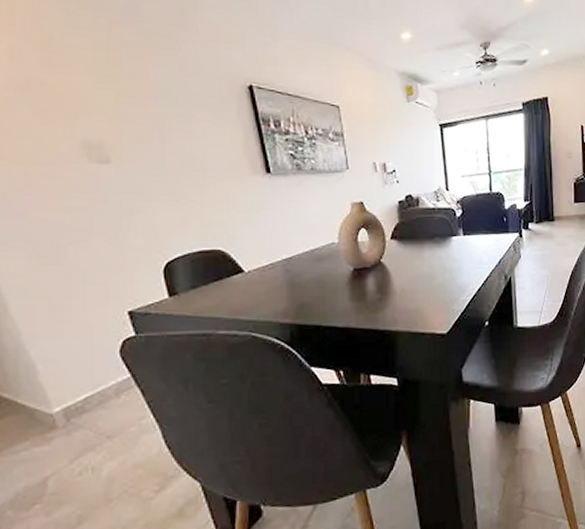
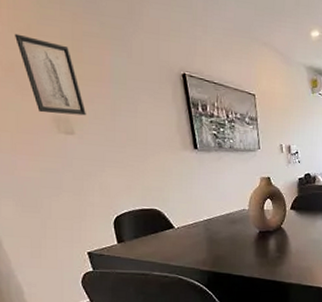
wall art: none [33,45,126,140] -> present [15,33,86,116]

